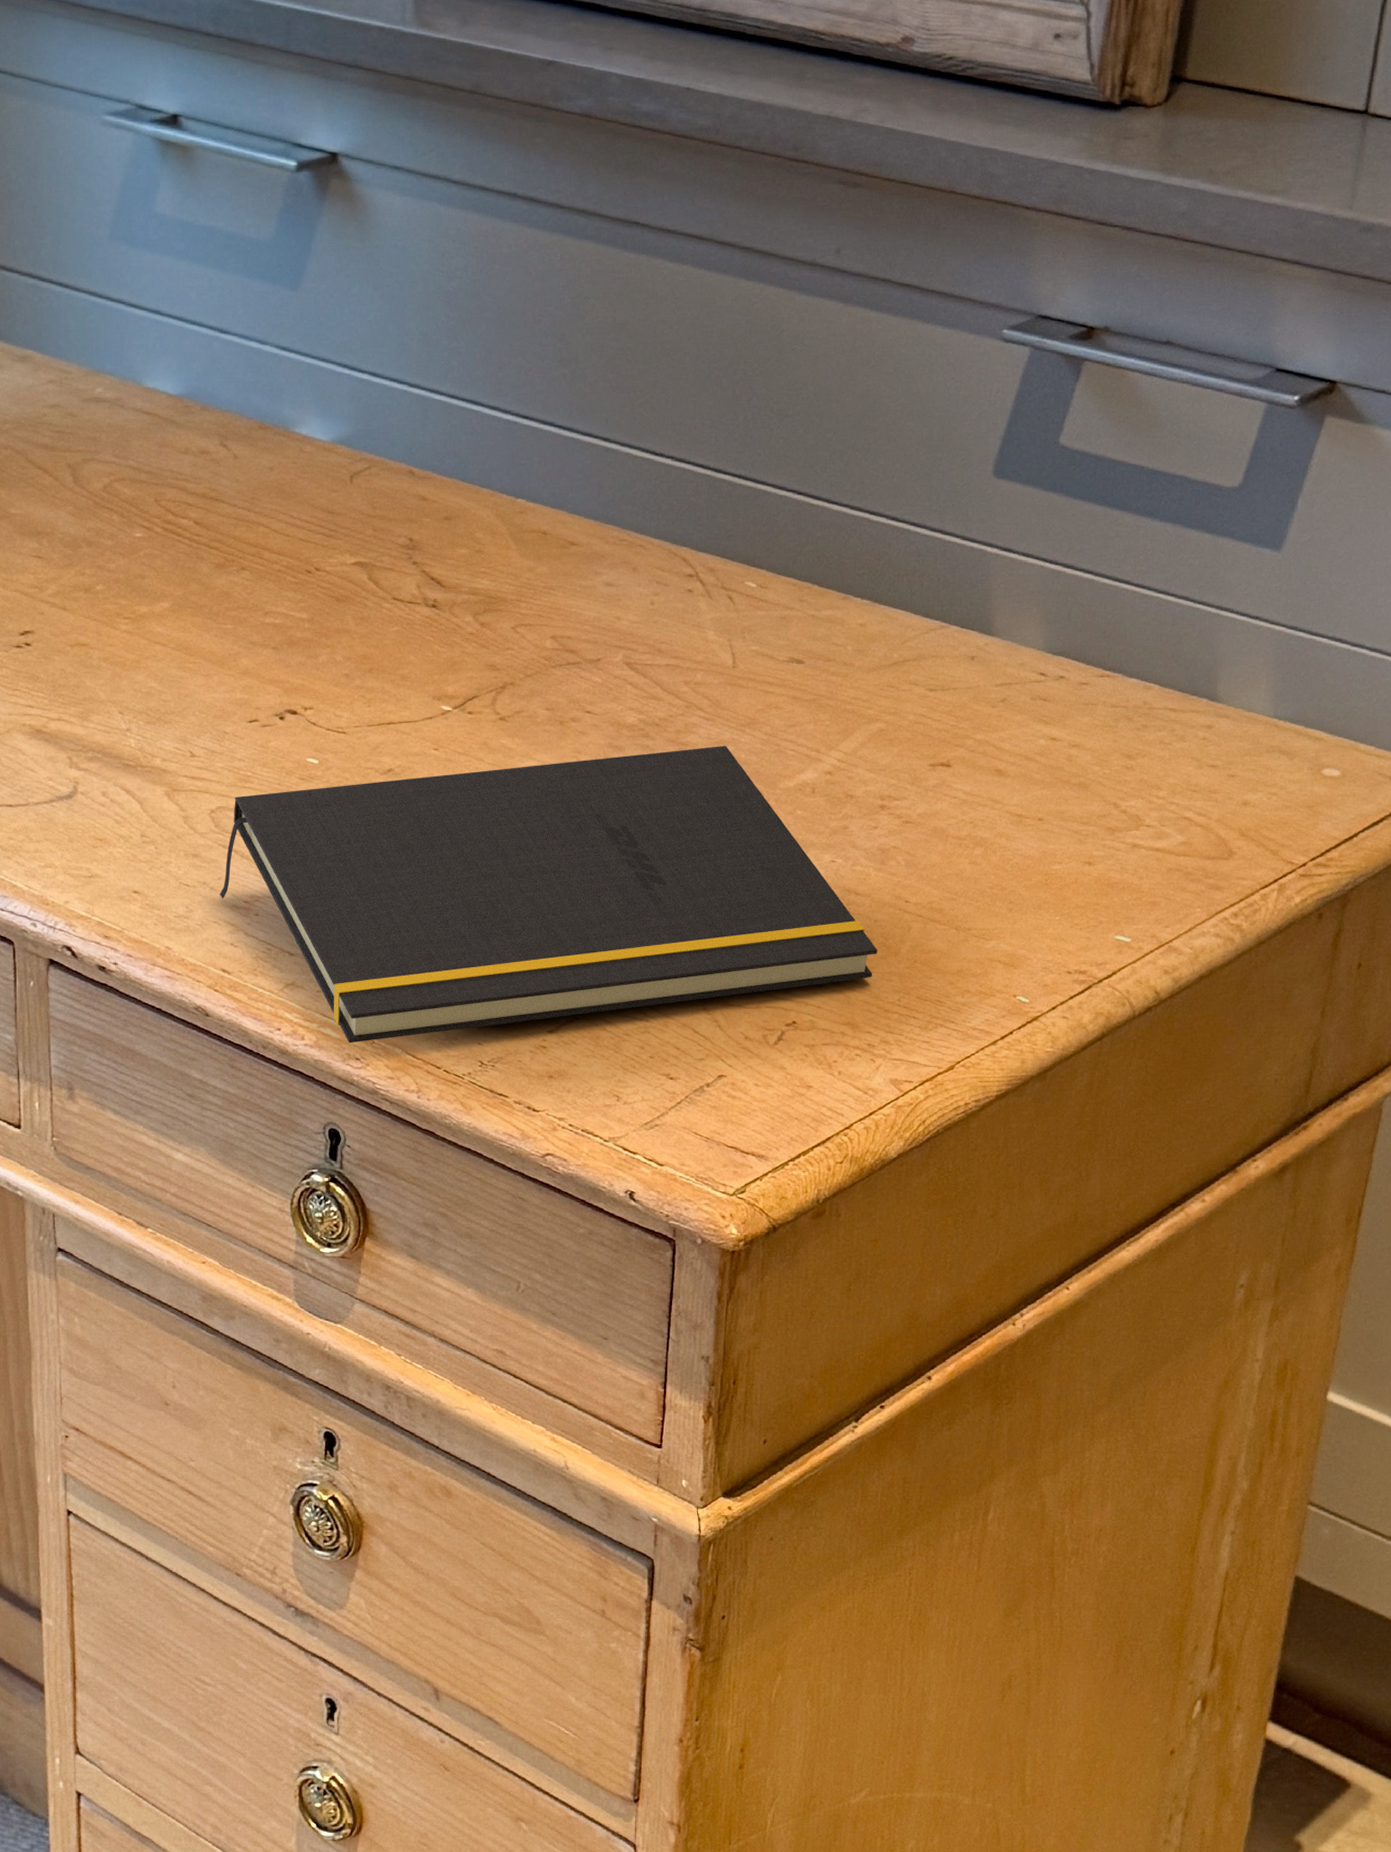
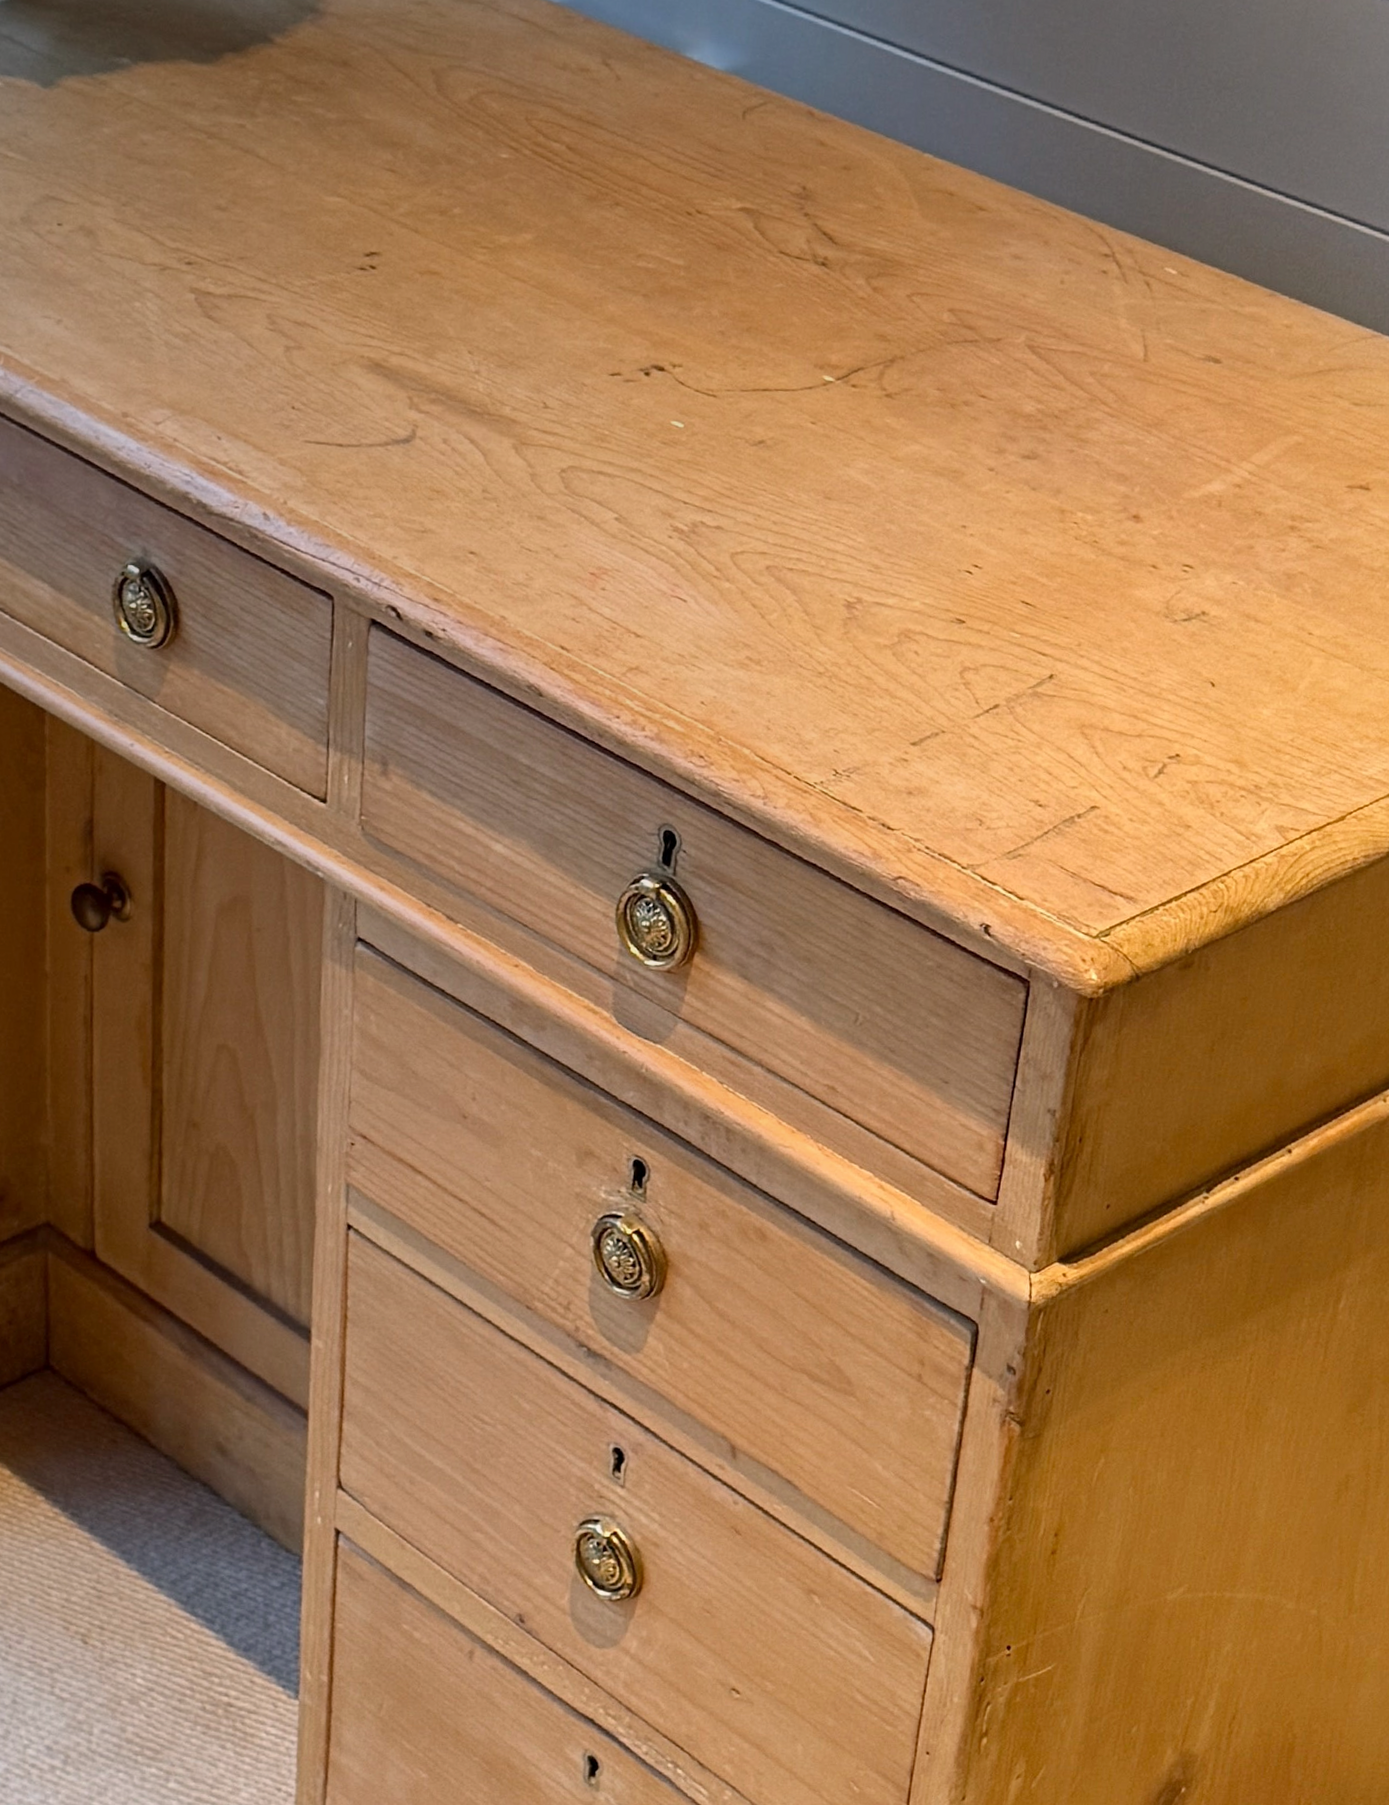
notepad: present [220,745,878,1044] -> none [564,445,1274,739]

